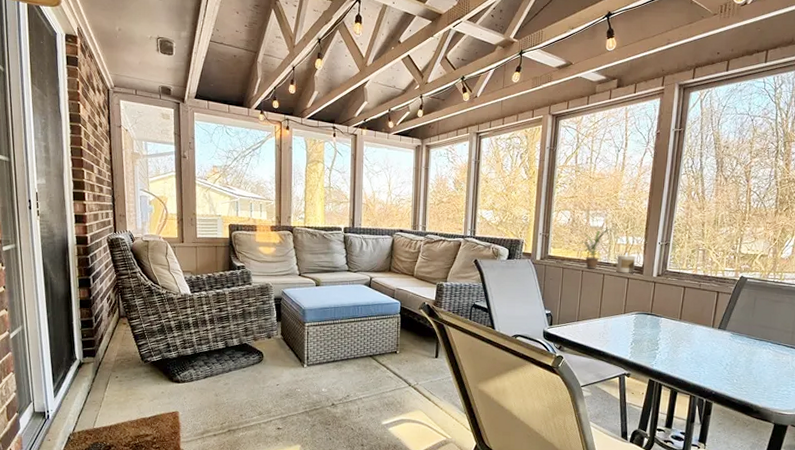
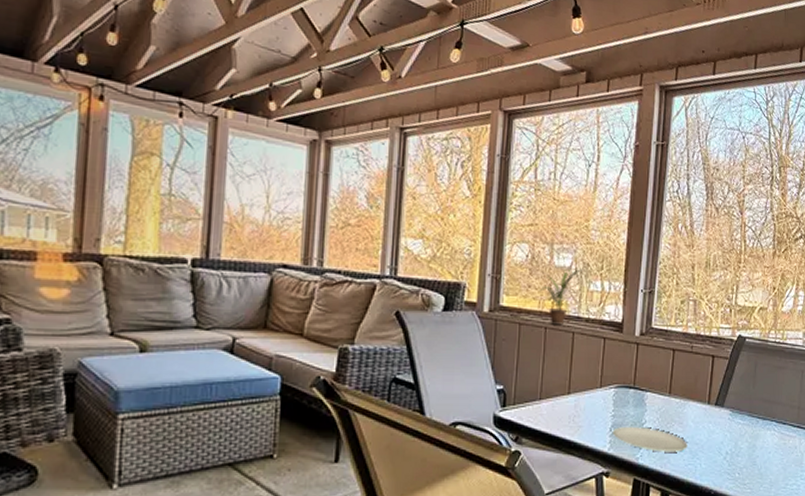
candle: present [616,252,636,273] -> none [589,302,614,331]
plate: none [634,342,694,362] -> present [613,427,687,452]

